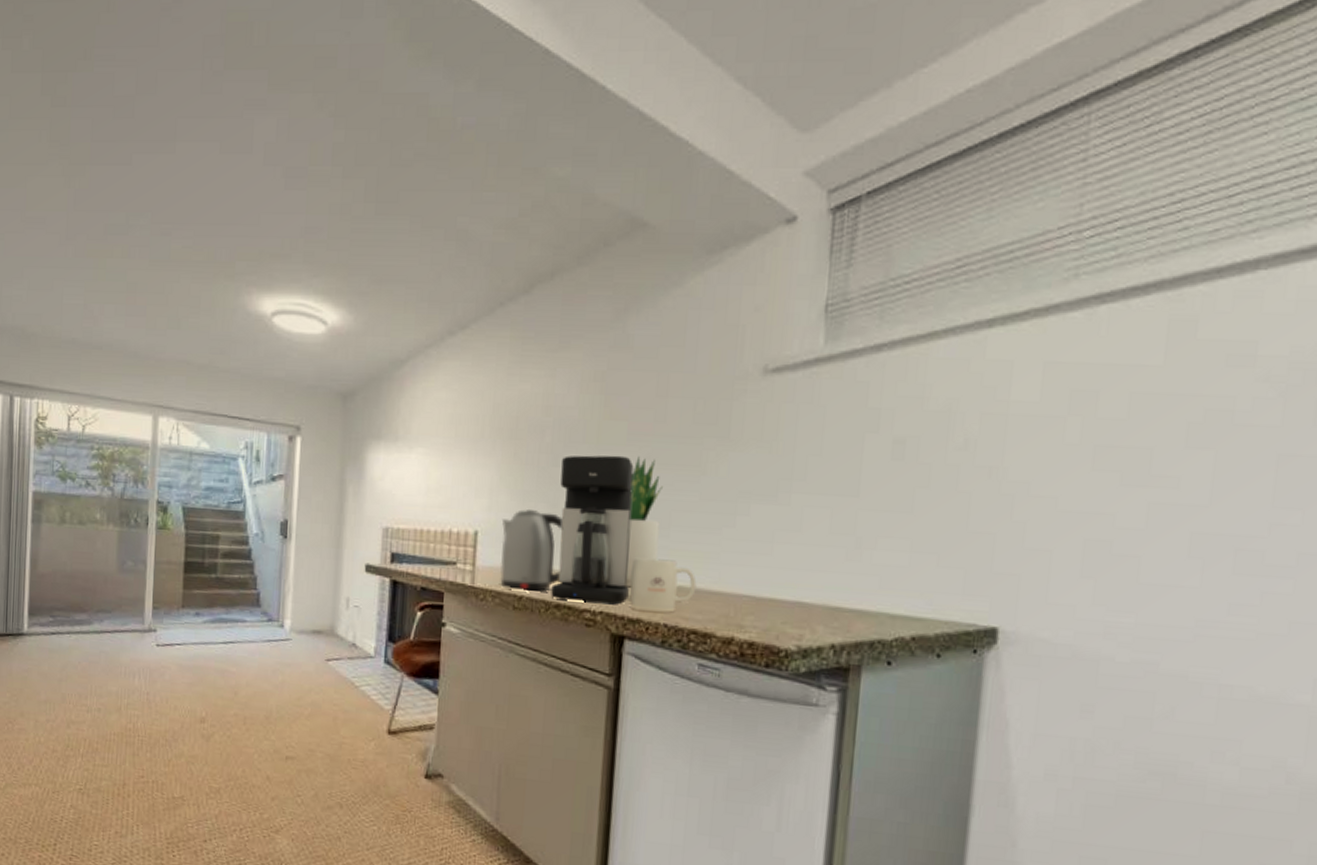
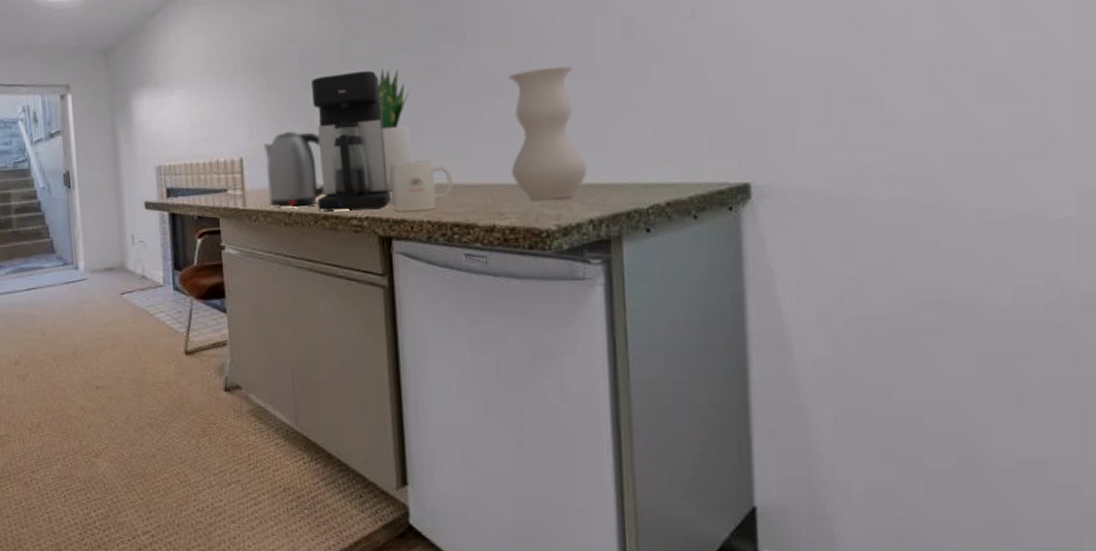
vase: none [758,479,837,620] -> present [509,66,588,200]

